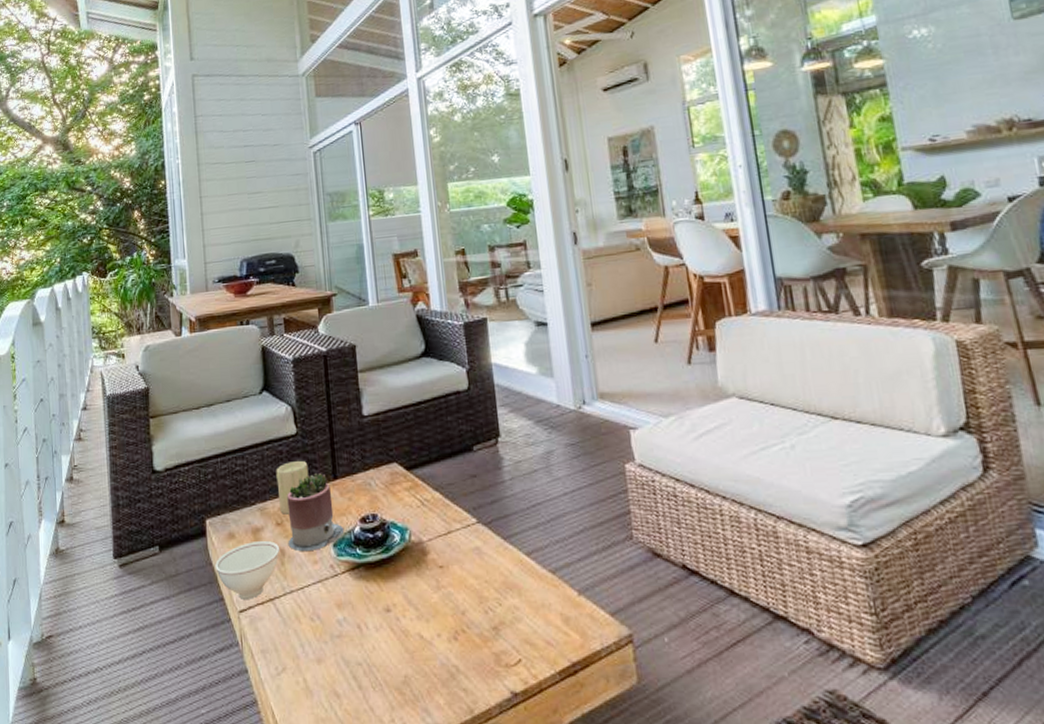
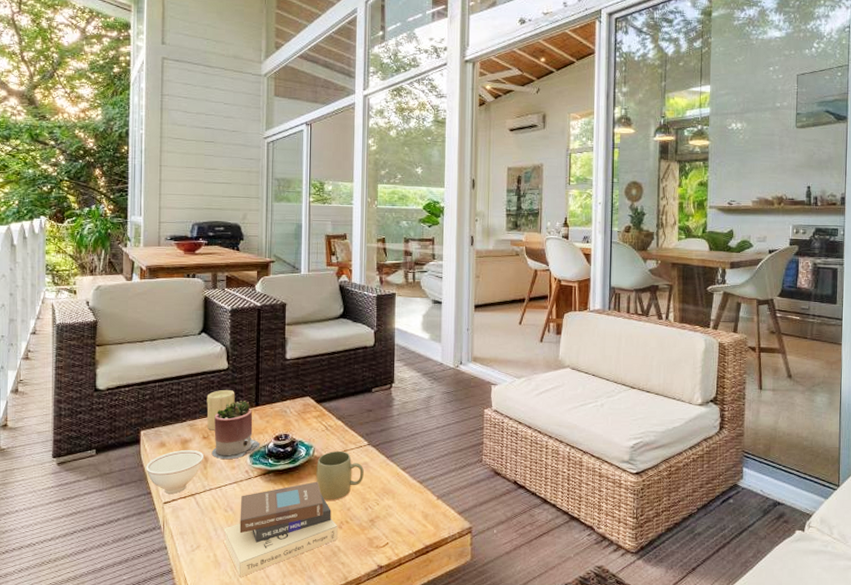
books: none [312,576,455,710] -> present [223,481,339,577]
mug: none [415,532,477,603] -> present [315,450,364,501]

